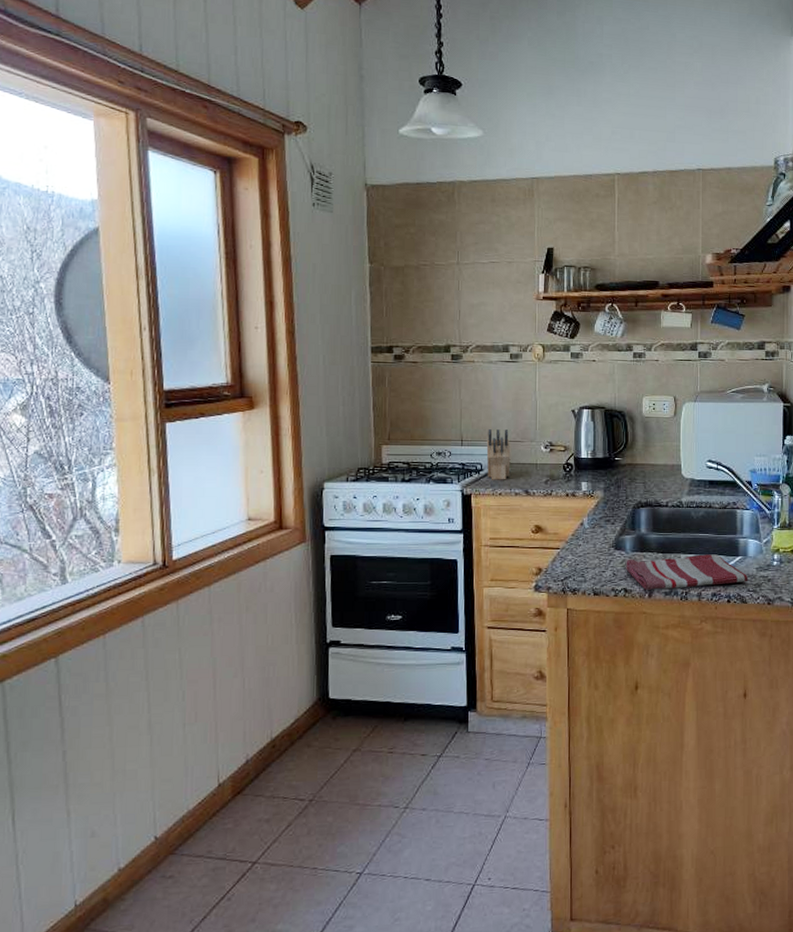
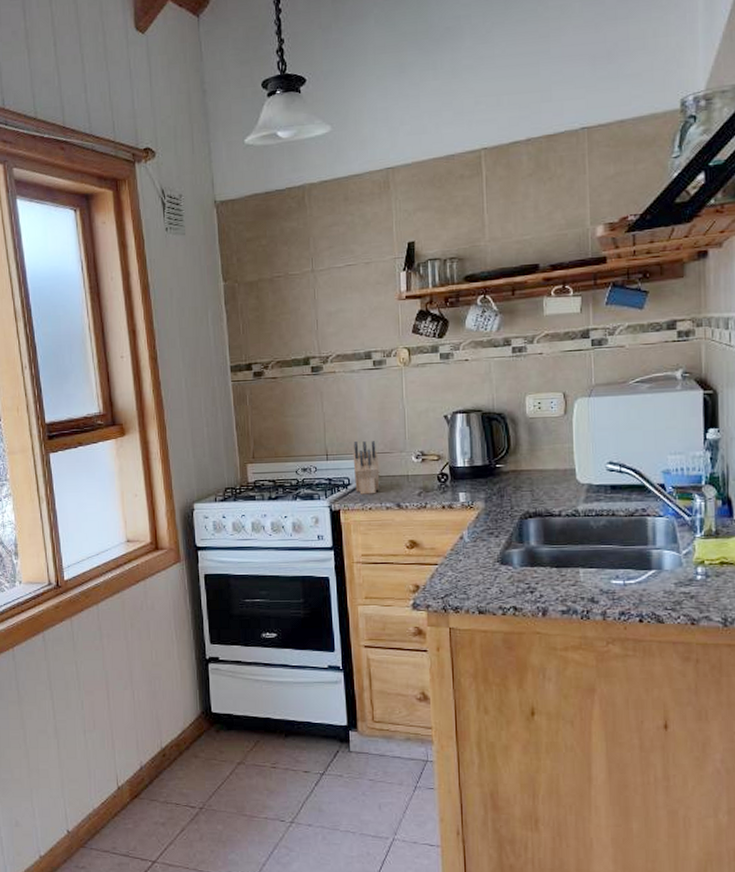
dish towel: present [626,554,749,590] -> none [514,568,665,608]

